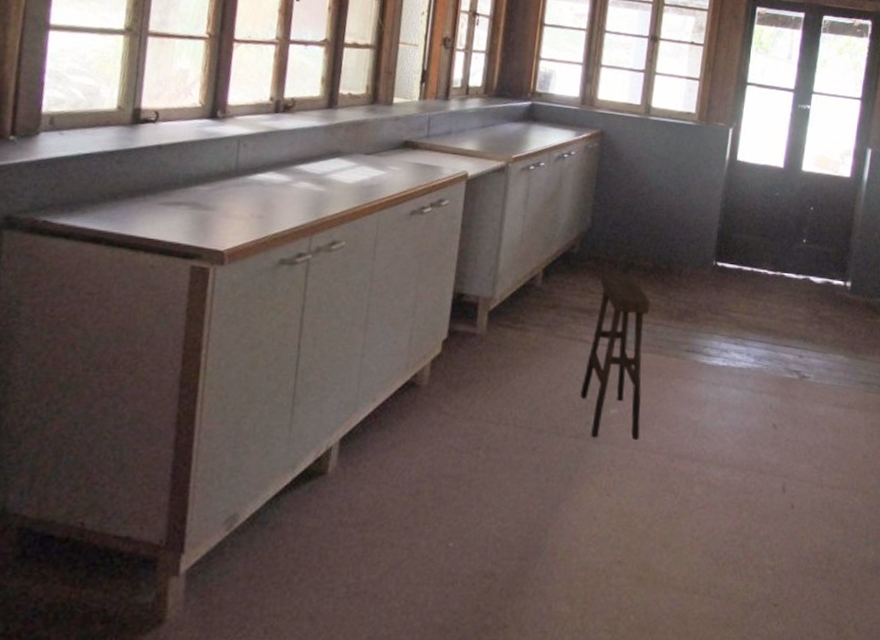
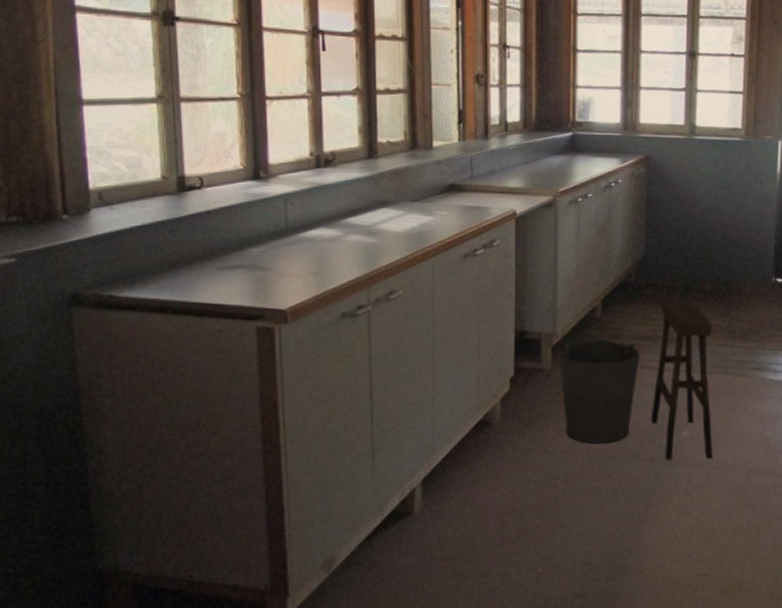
bucket: none [493,305,576,416] -> present [558,338,640,444]

